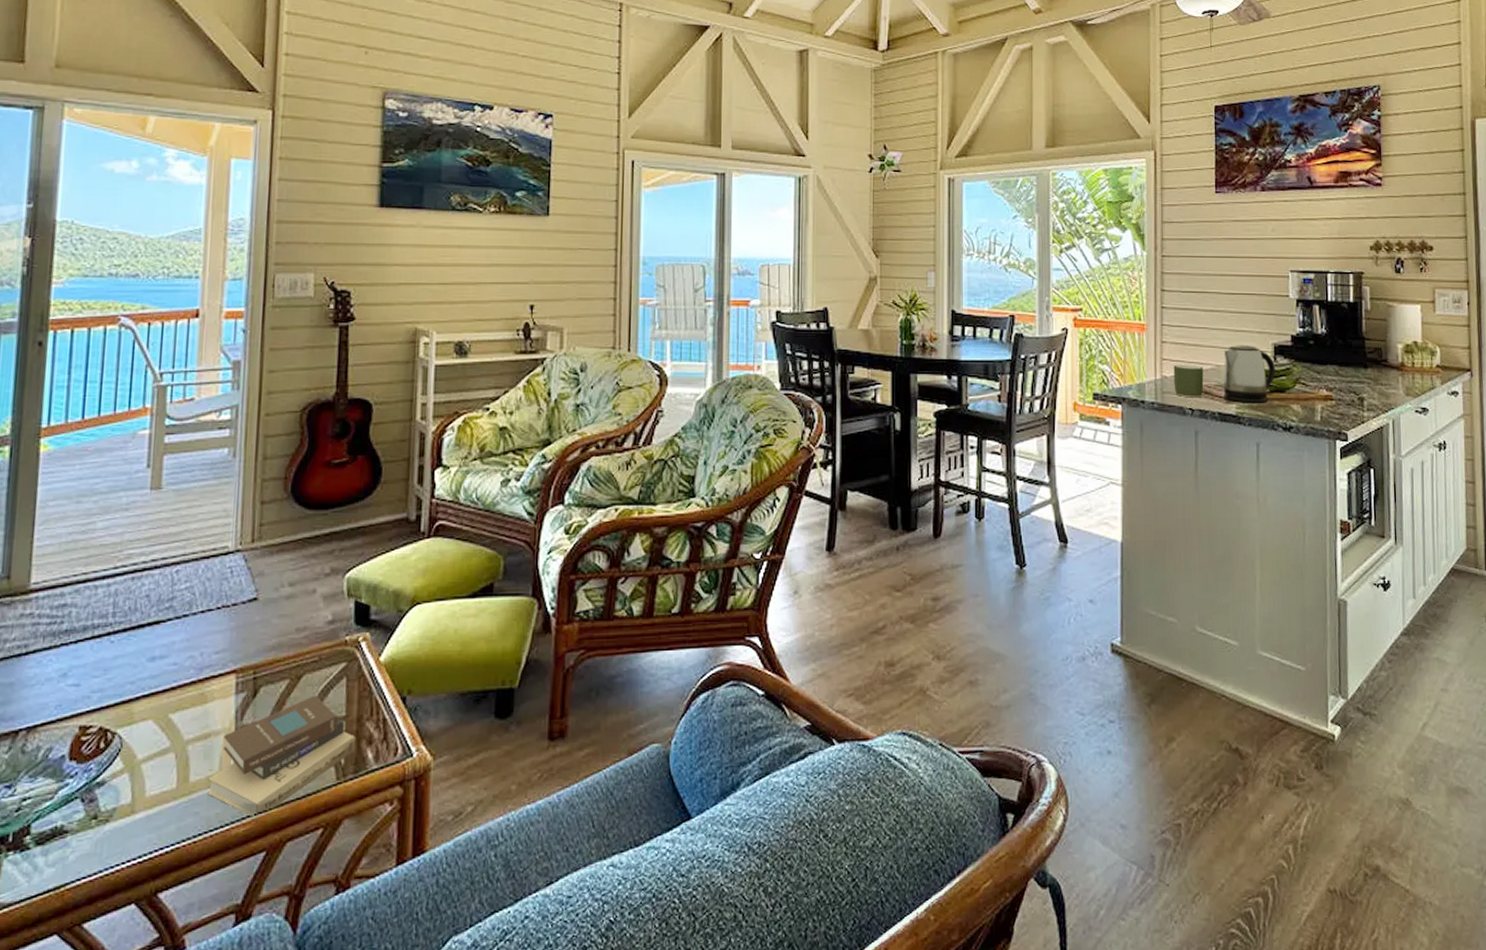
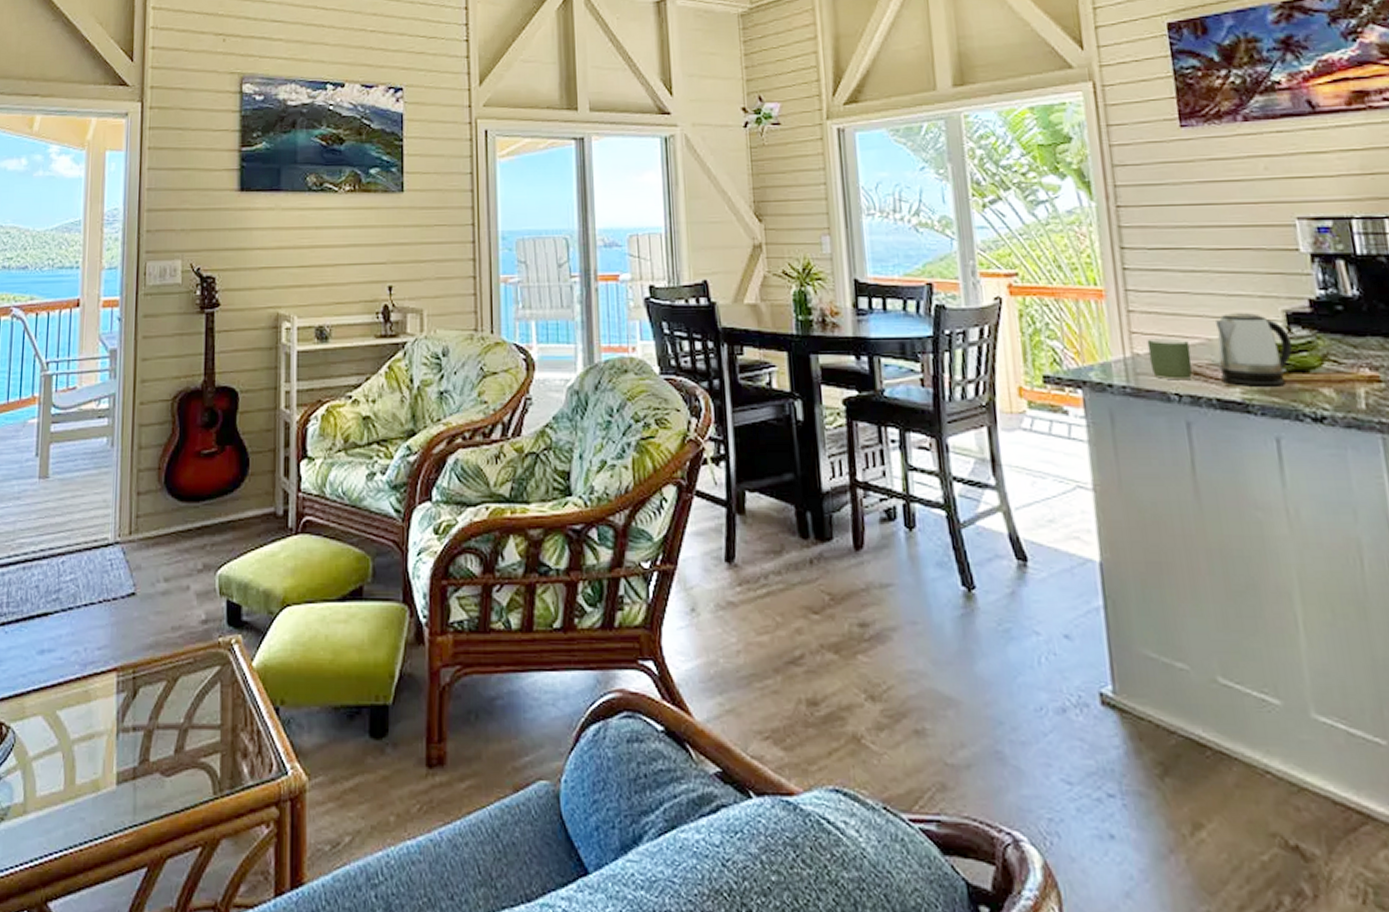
books: present [207,695,357,819] -> none [92,700,232,830]

